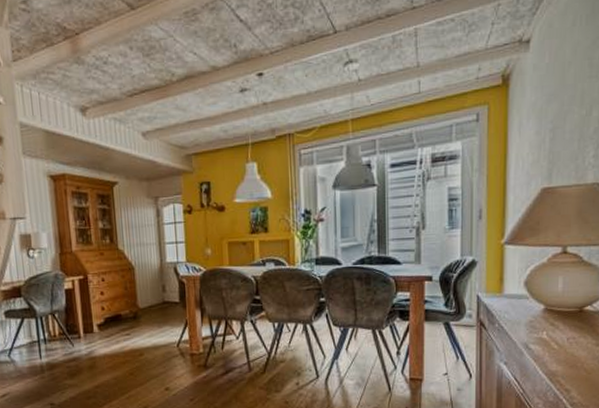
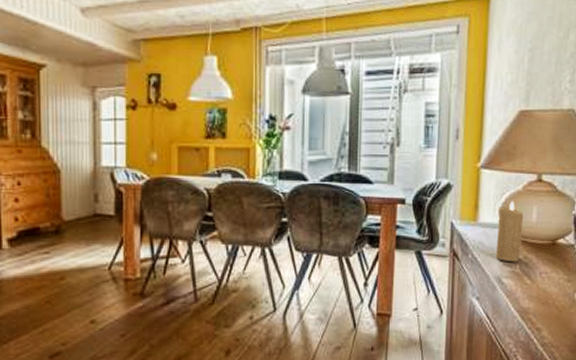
candle: none [522,273,550,330] -> present [495,201,524,262]

